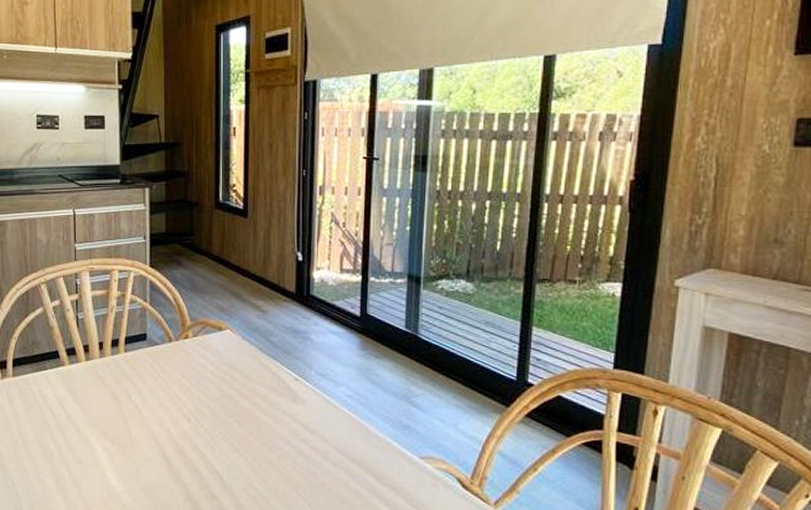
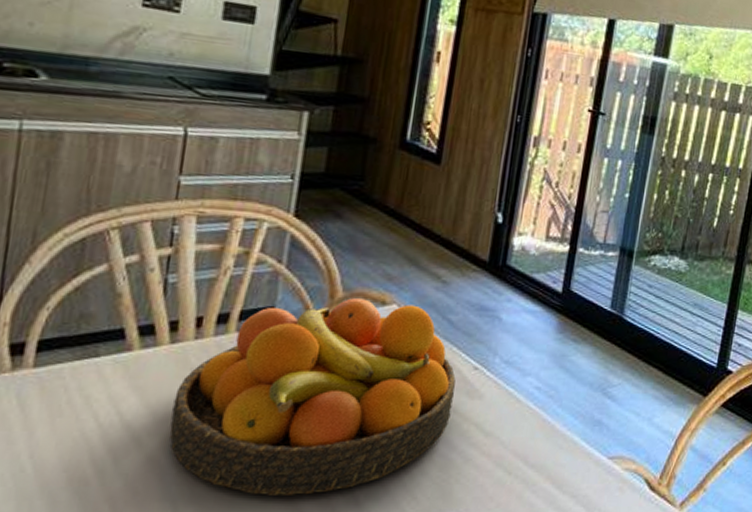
fruit bowl: none [94,326,283,472] -> present [169,298,456,495]

